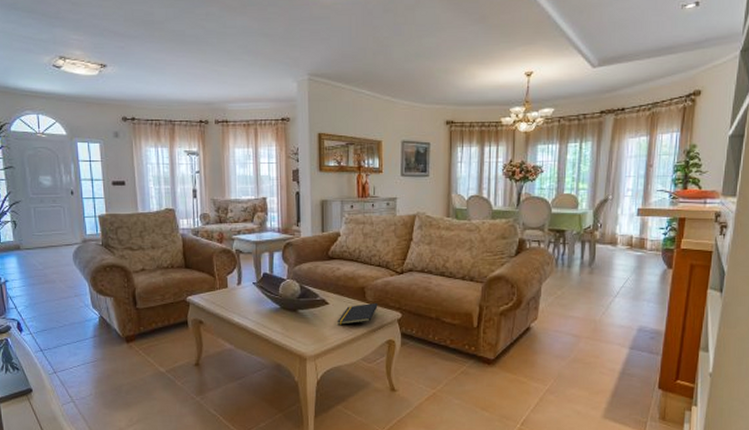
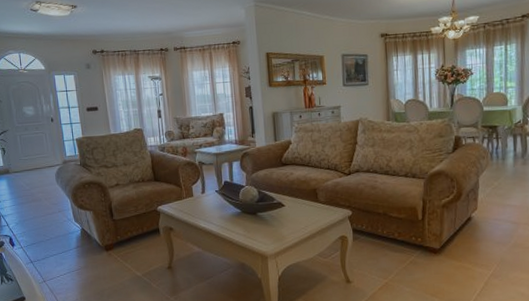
notepad: present [337,303,378,325] -> none [294,203,330,225]

